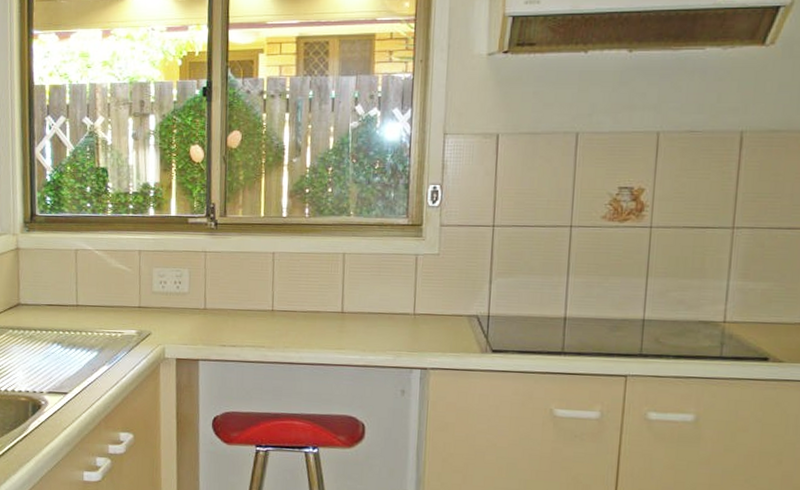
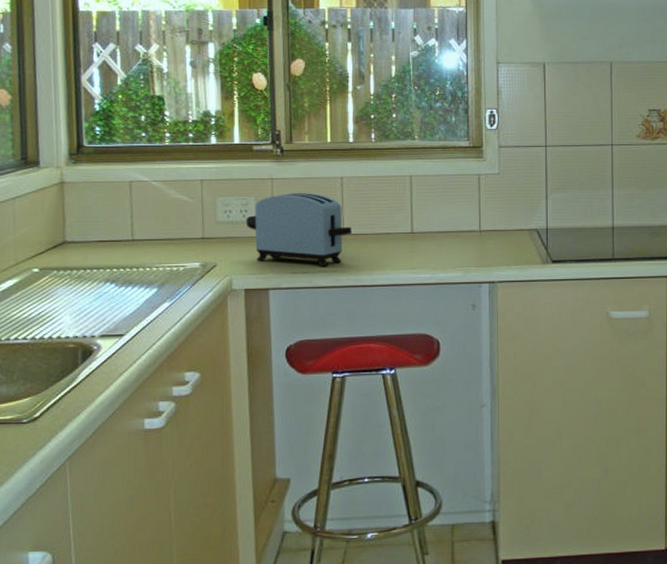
toaster: none [179,266,282,342] -> present [246,192,353,267]

